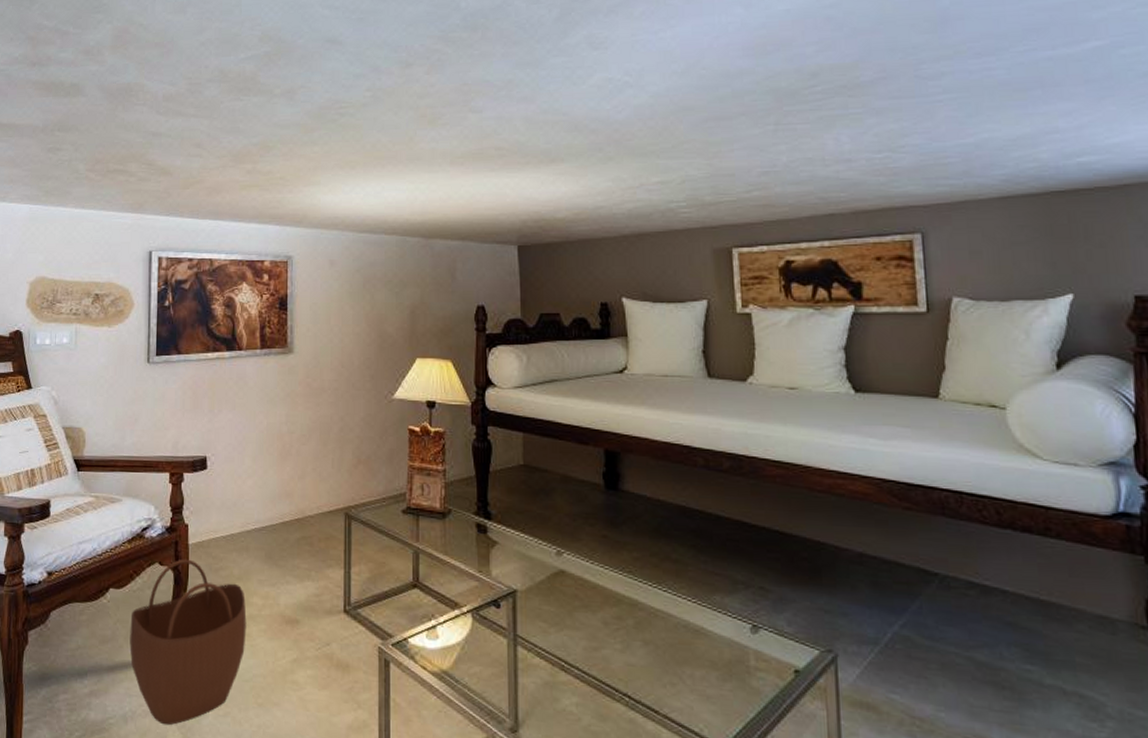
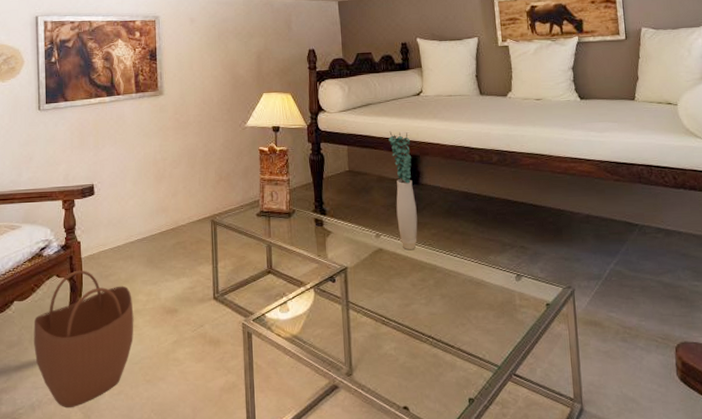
vase: none [578,417,614,577] -> present [388,131,418,251]

